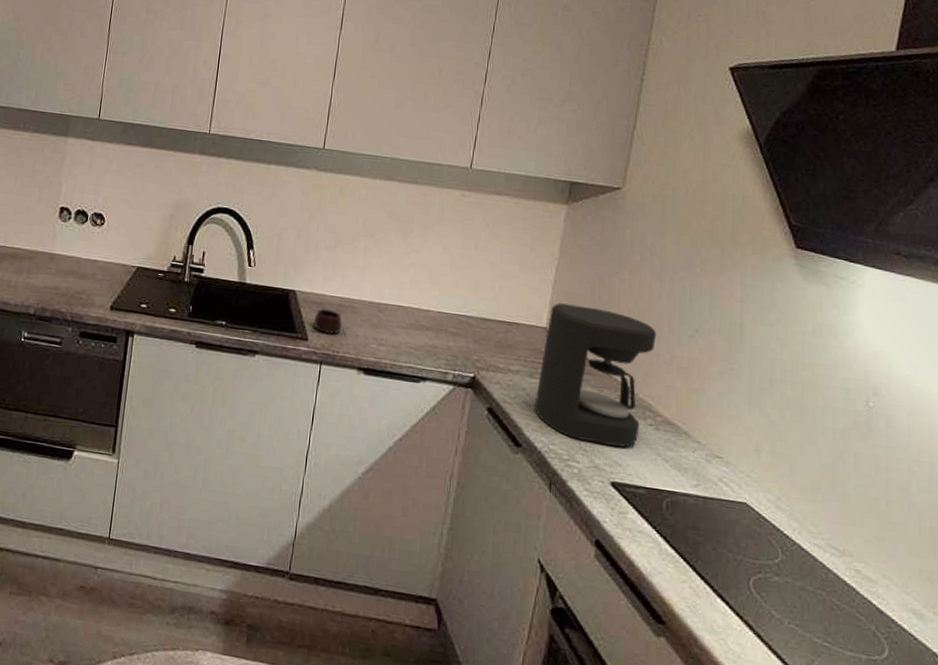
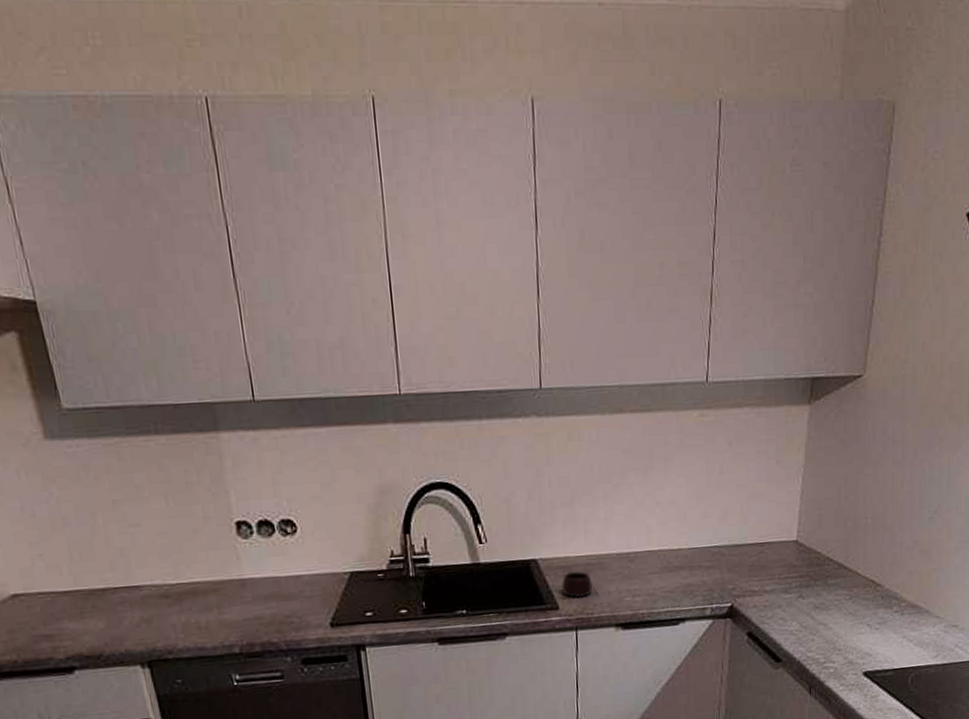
coffee maker: present [534,303,657,447] -> none [790,509,900,642]

